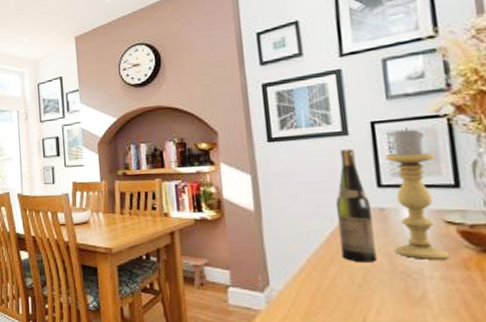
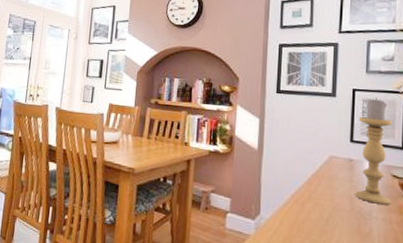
wine bottle: present [335,149,377,263] -> none [317,108,343,203]

